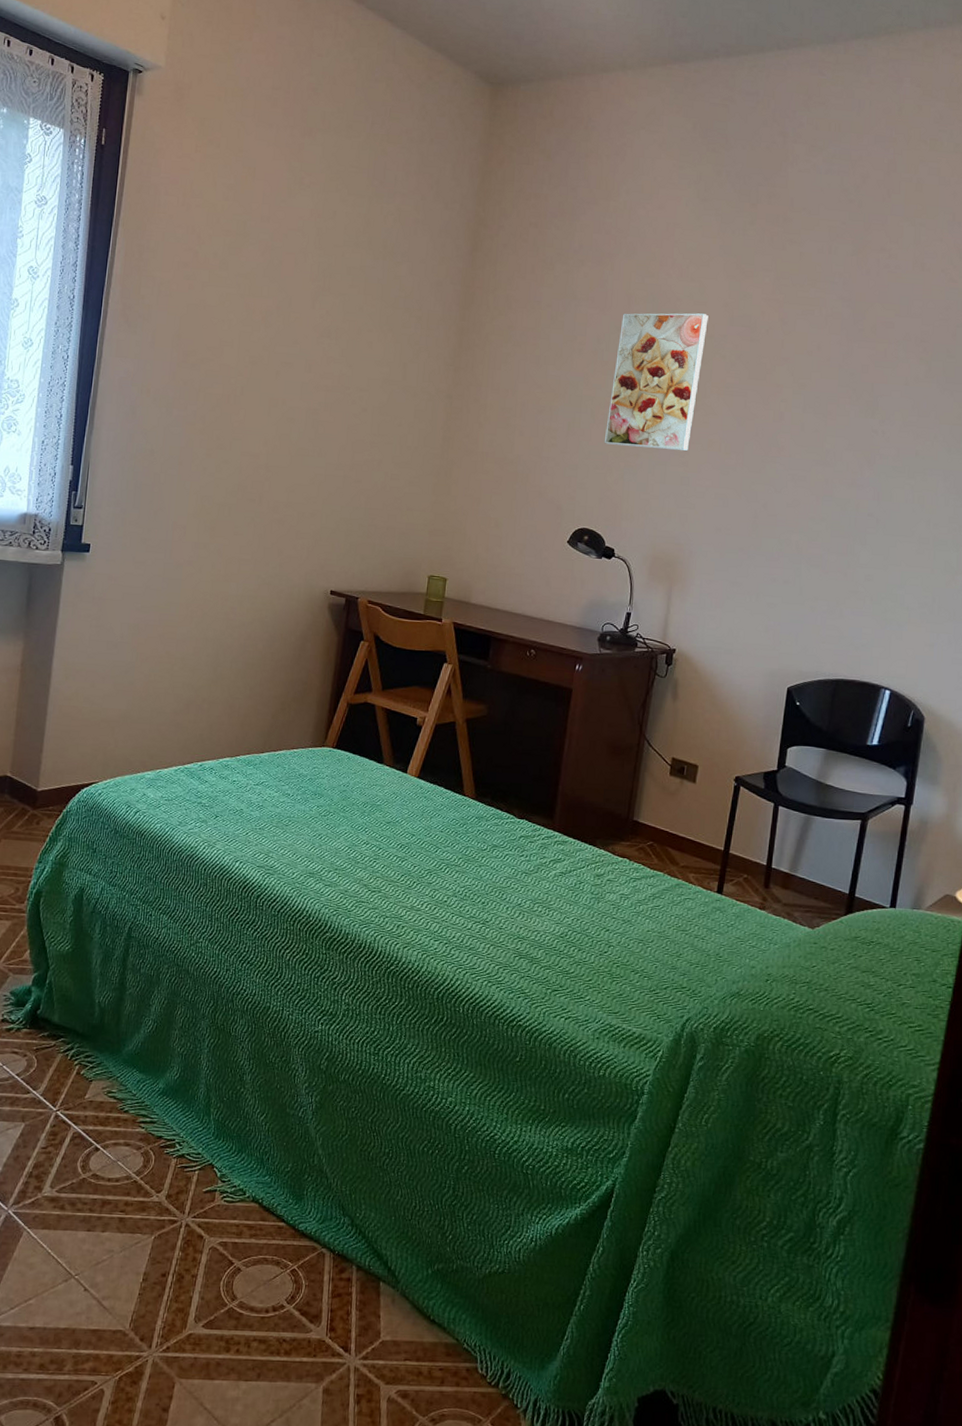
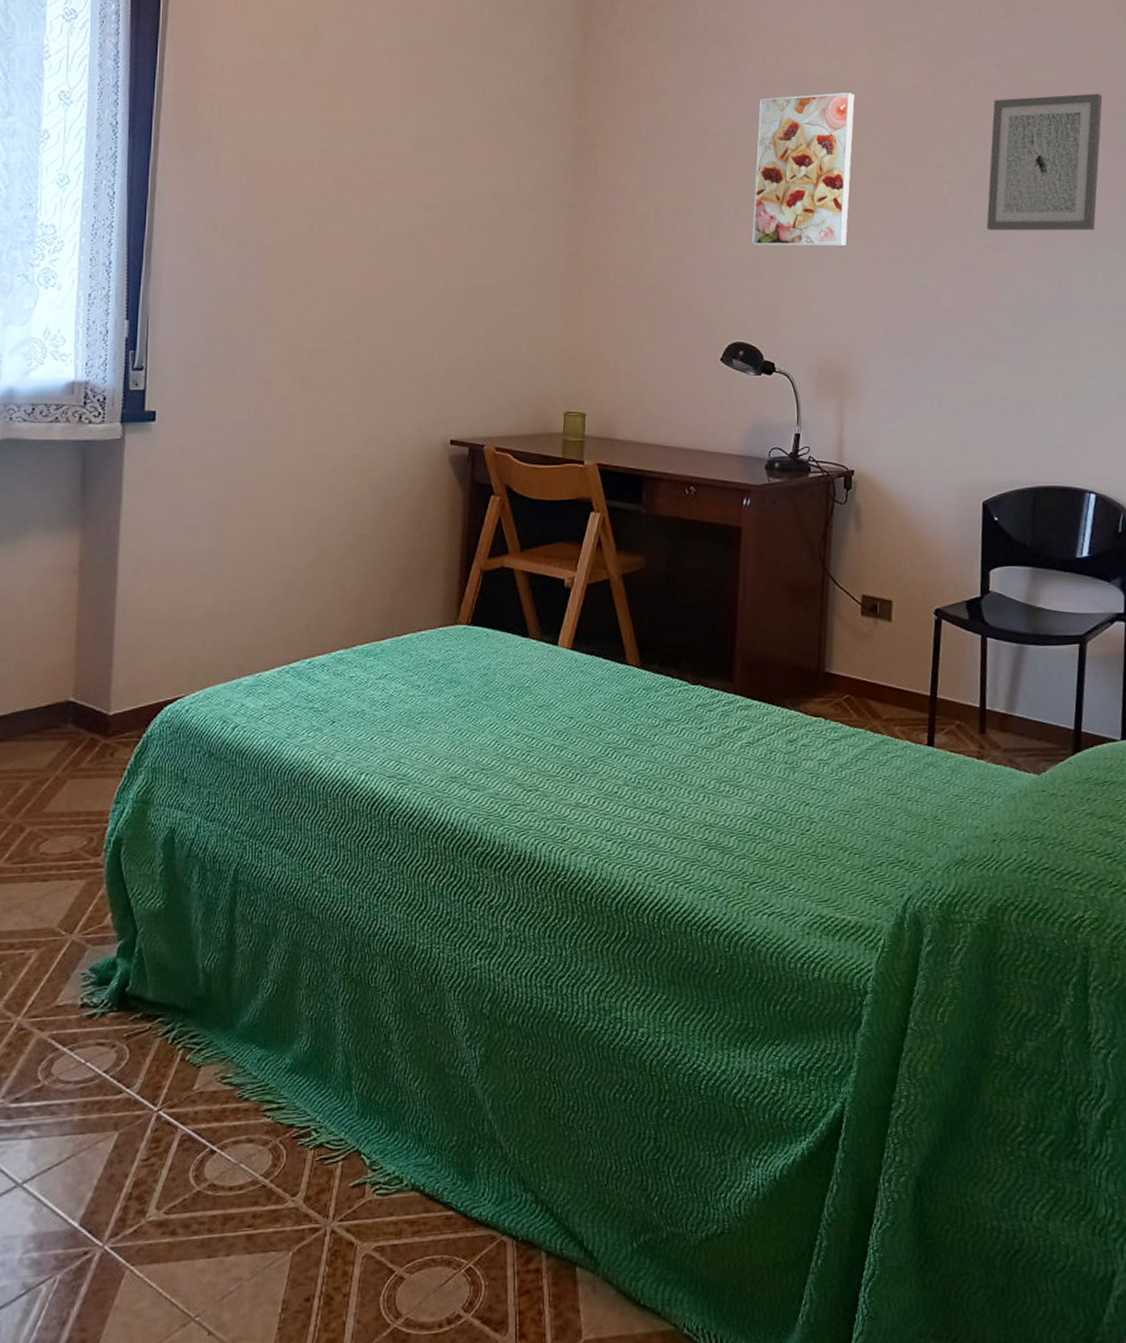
wall art: none [816,328,936,455] -> present [986,93,1103,231]

